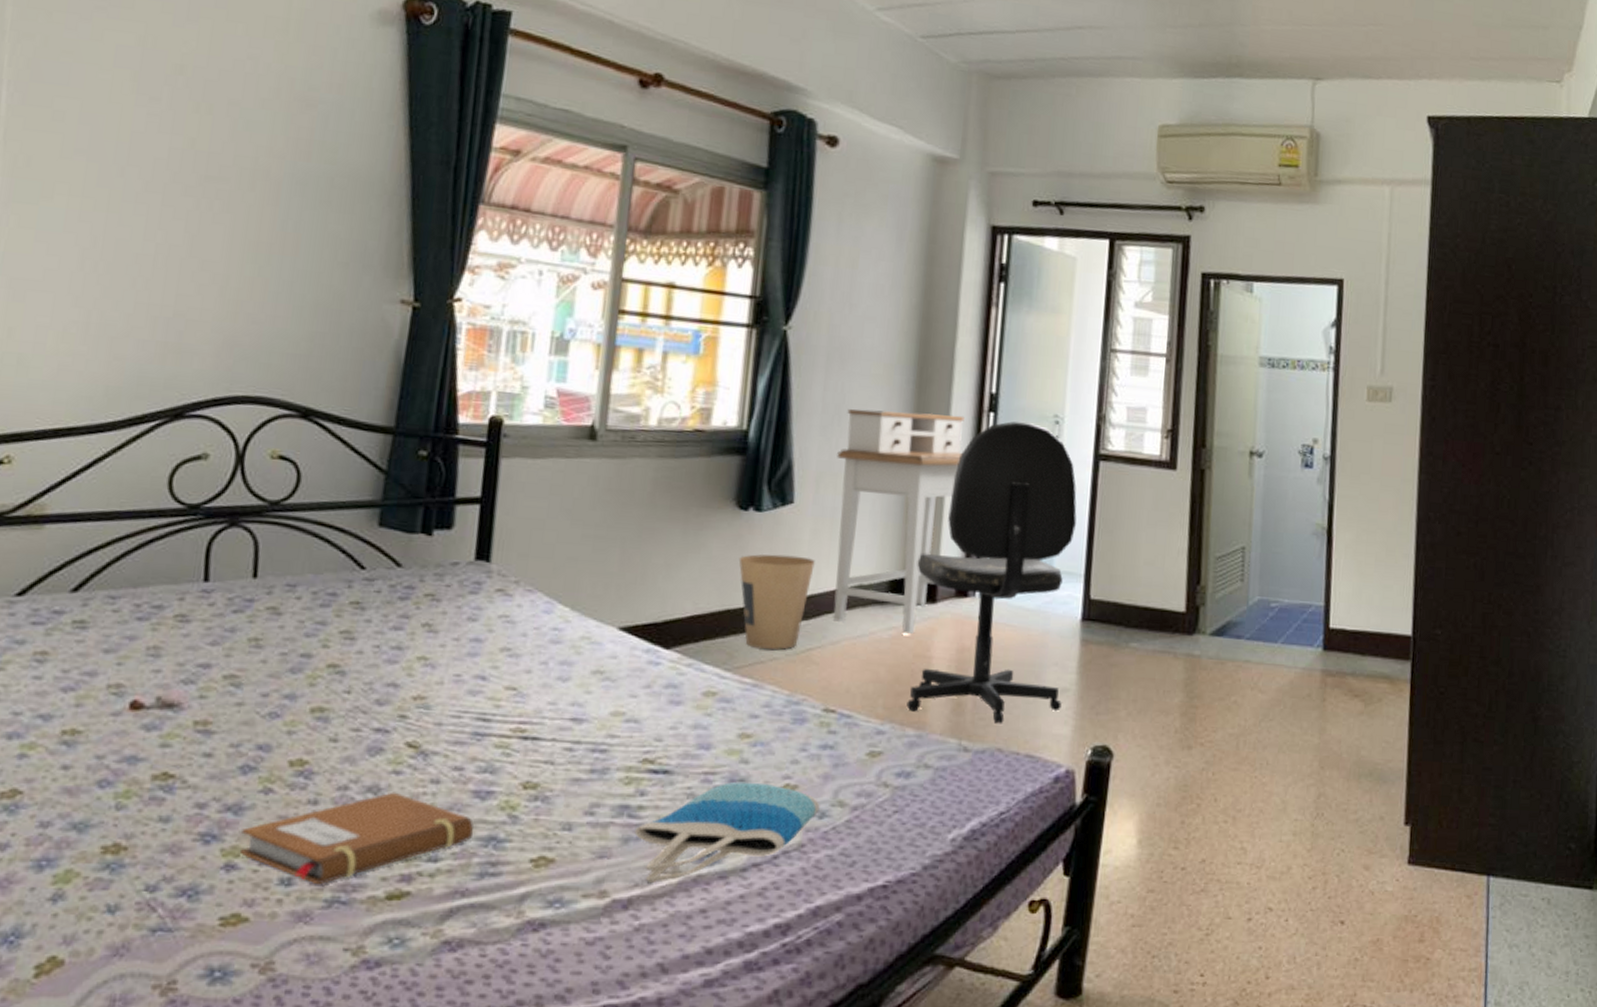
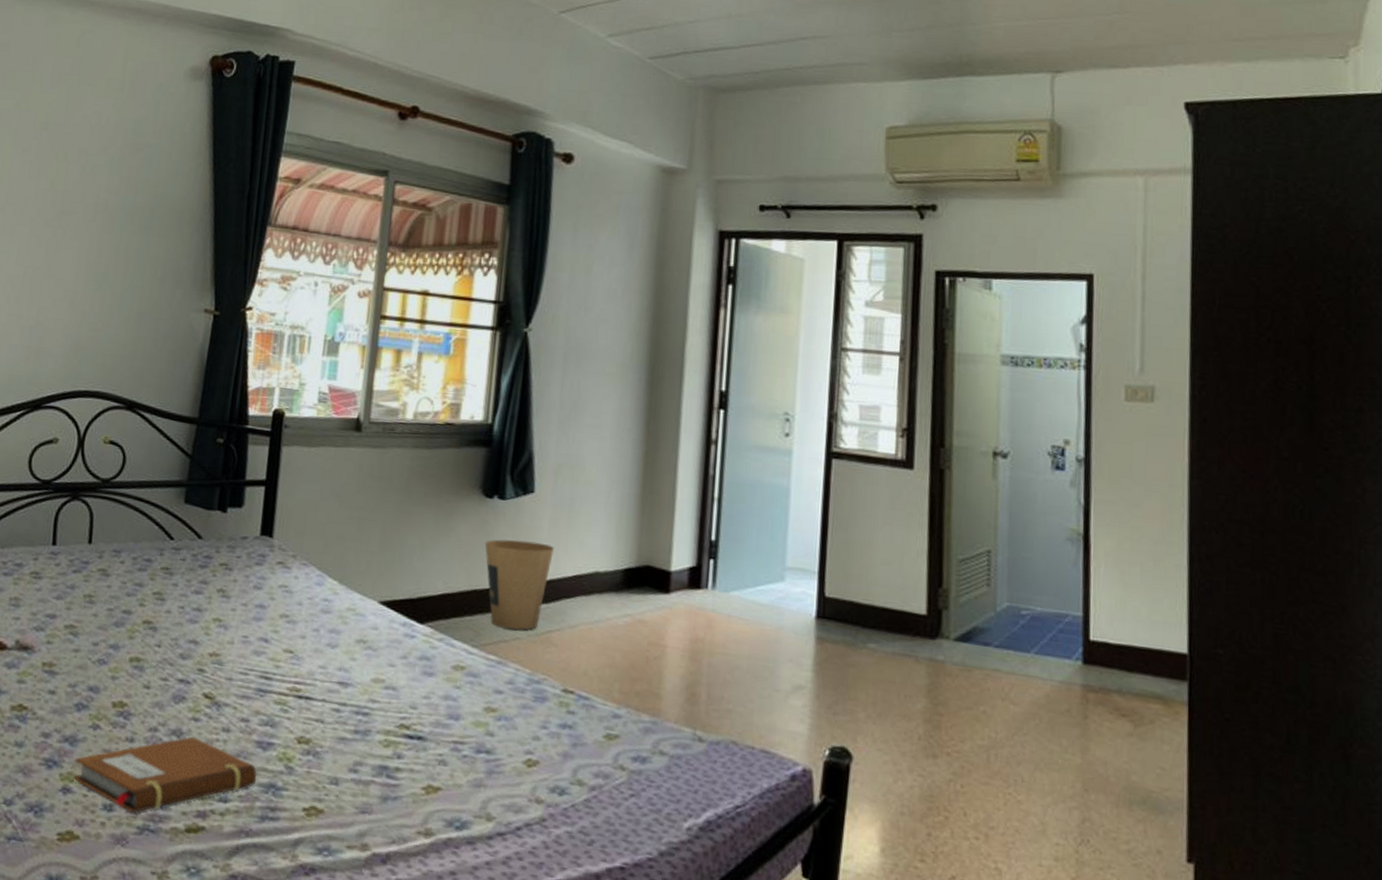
tote bag: present [634,781,820,883] -> none [392,752,560,841]
desk: present [833,409,987,635] -> none [571,405,719,623]
office chair: present [906,421,1077,724] -> none [642,418,809,717]

